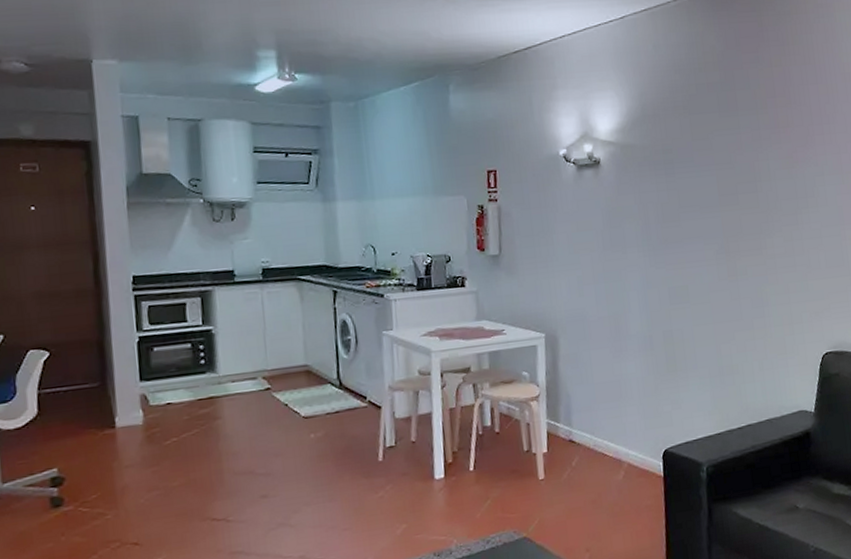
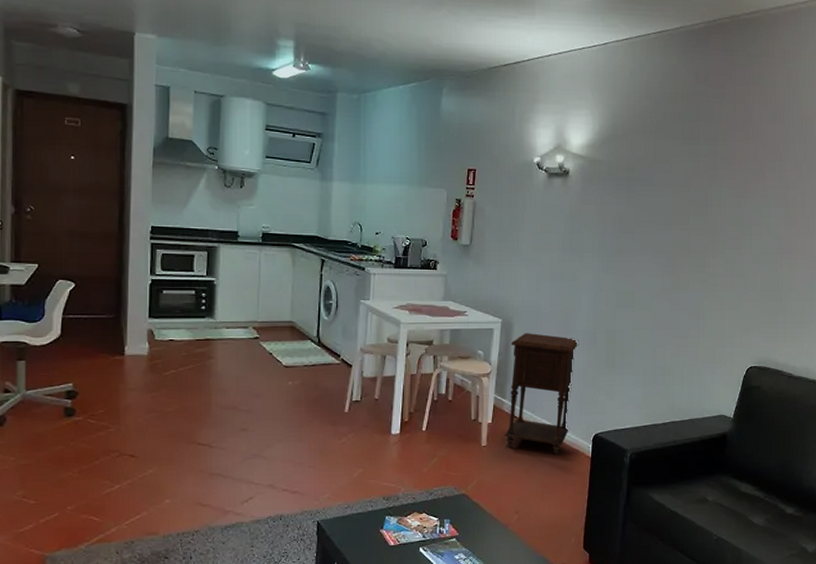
nightstand: none [559,344,636,479] -> present [504,332,579,455]

